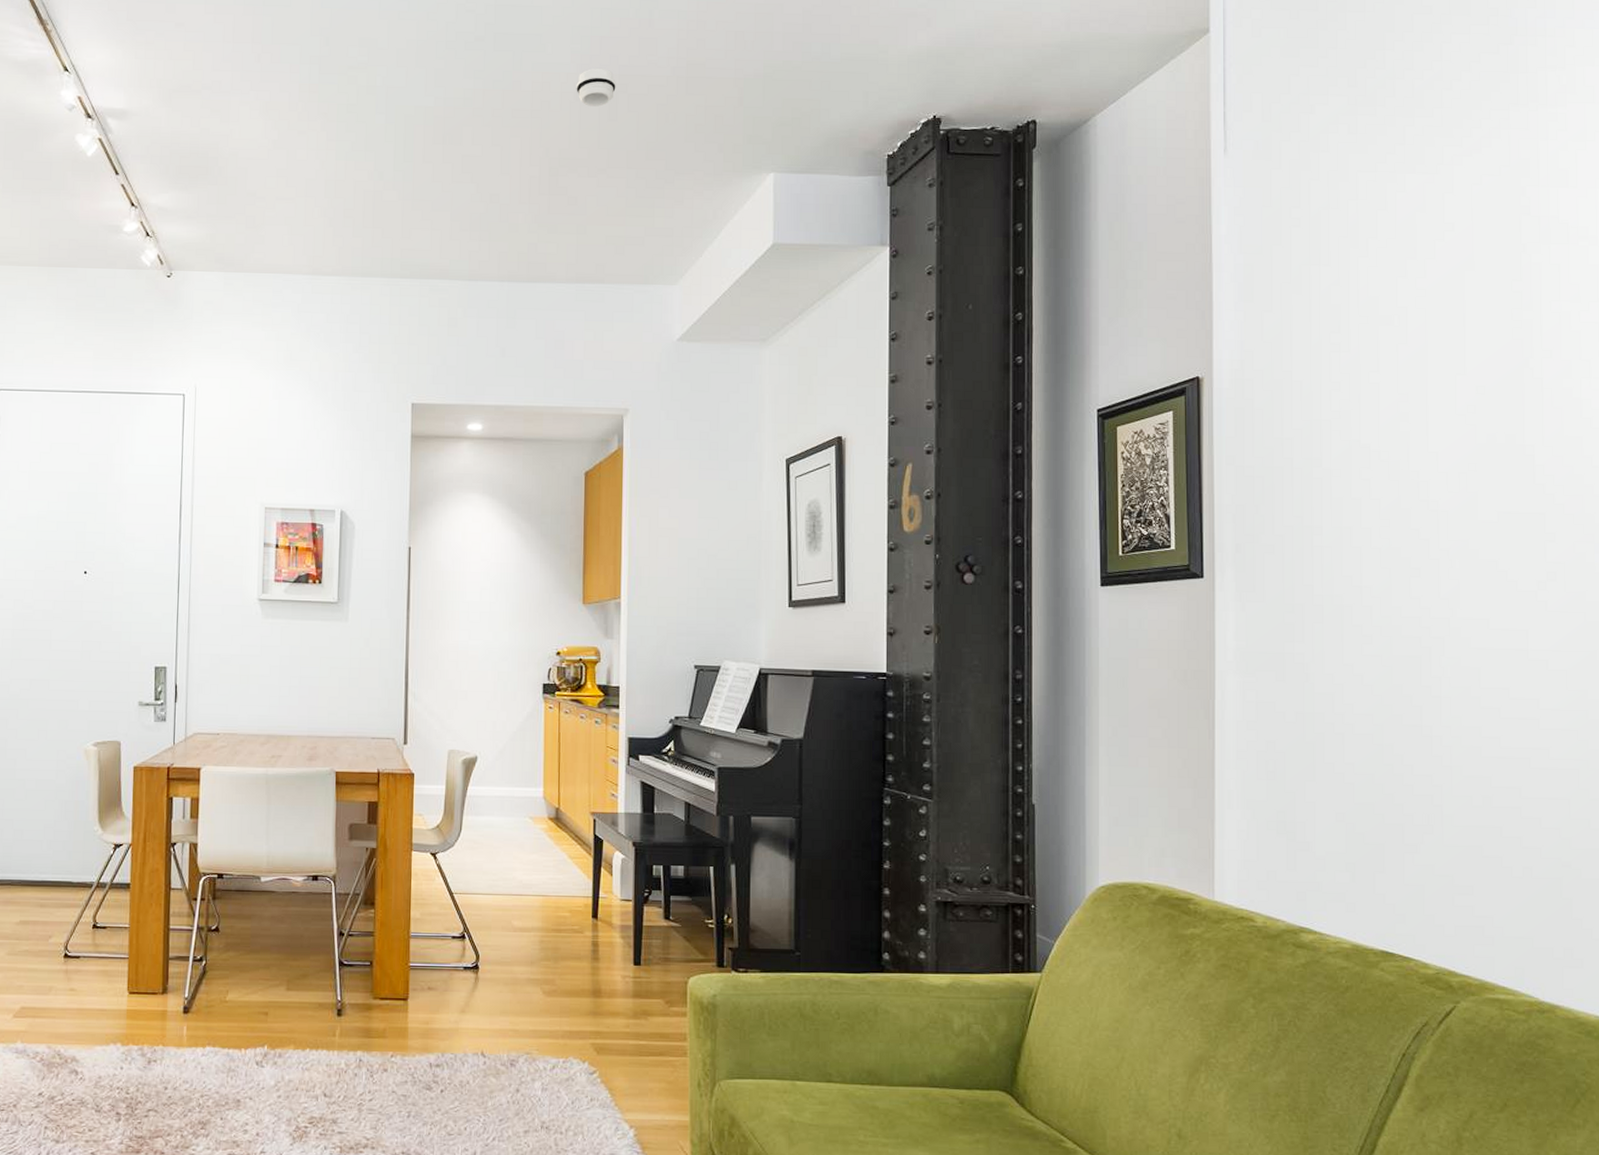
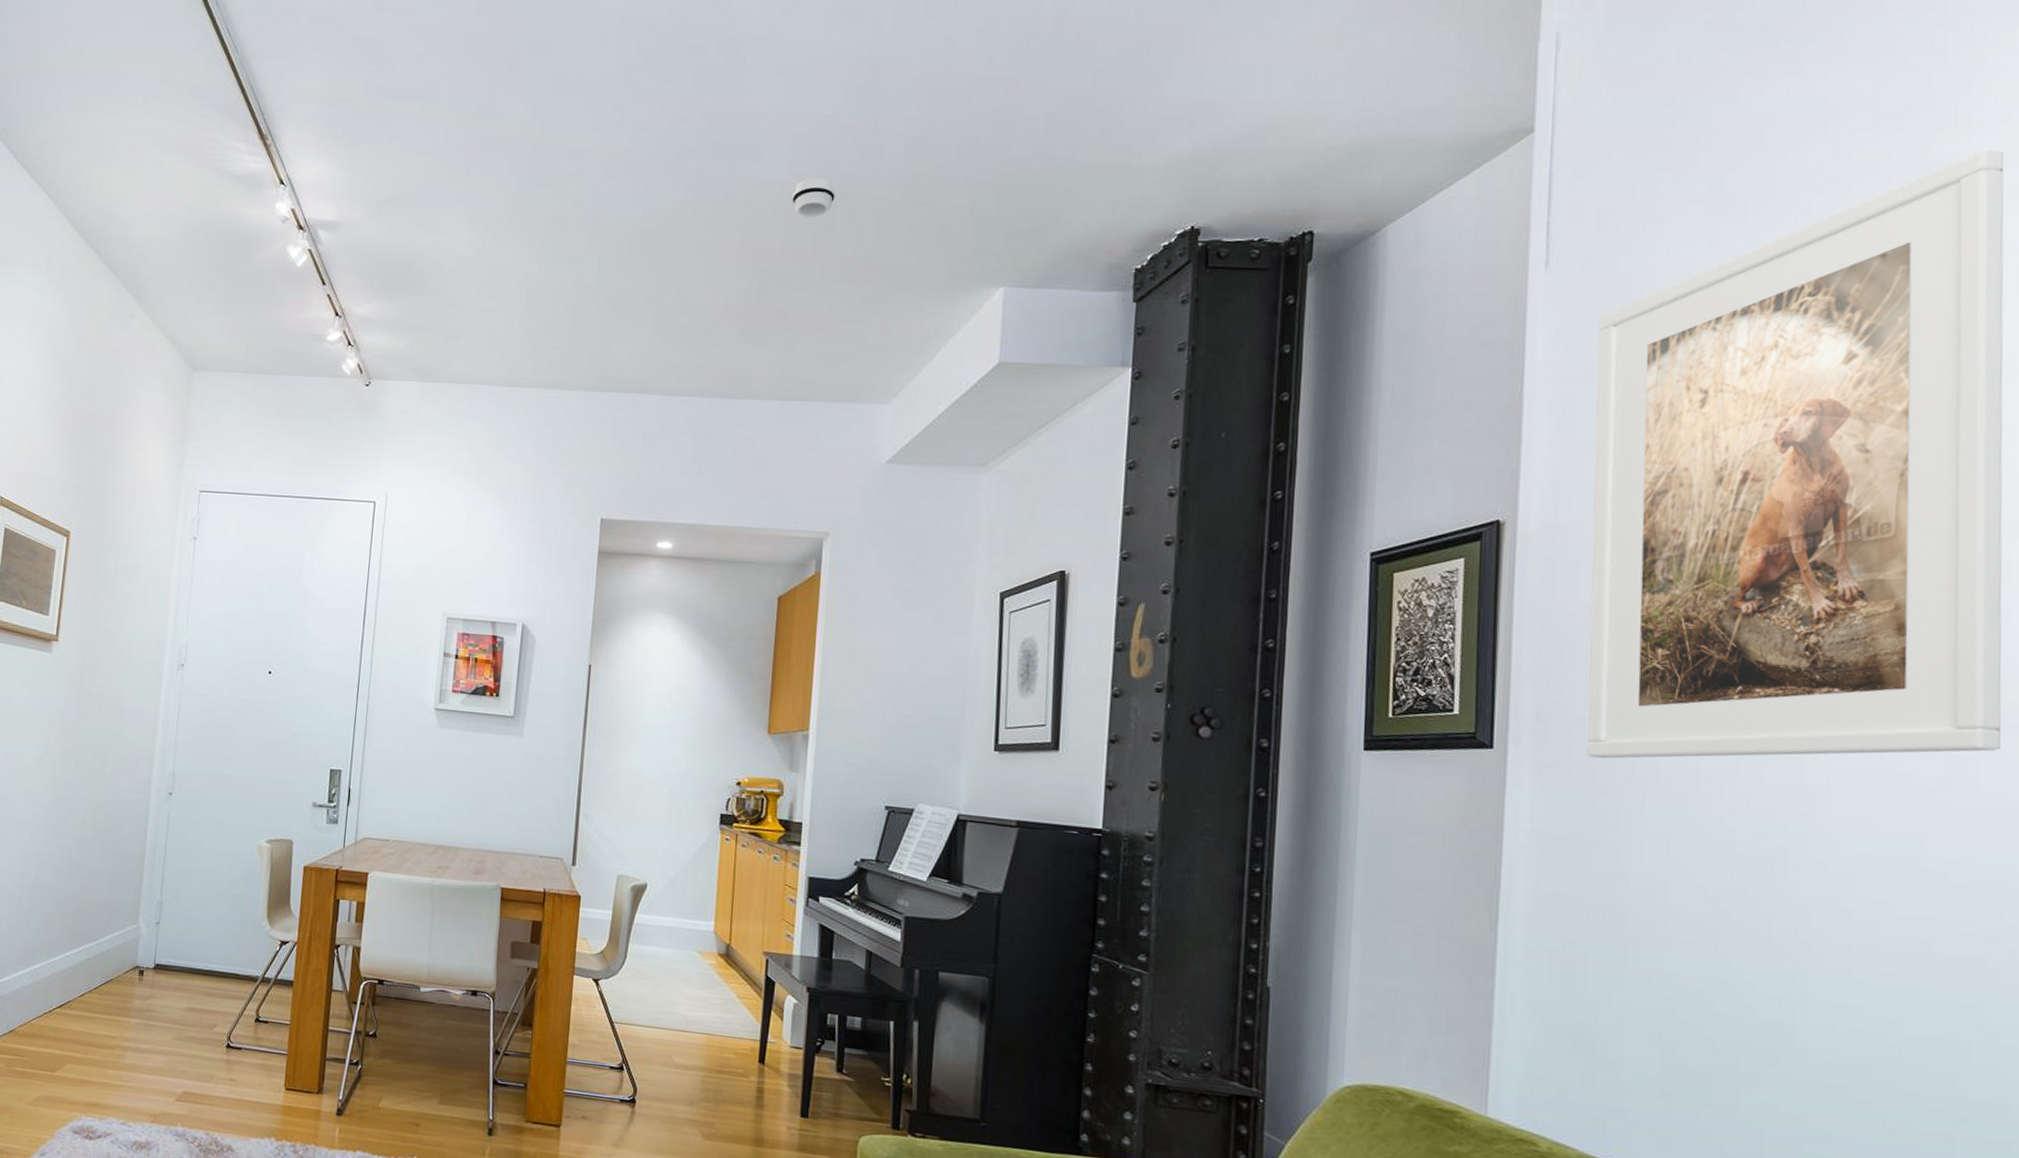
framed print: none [1268,52,1580,581] -> present [1587,150,2005,759]

